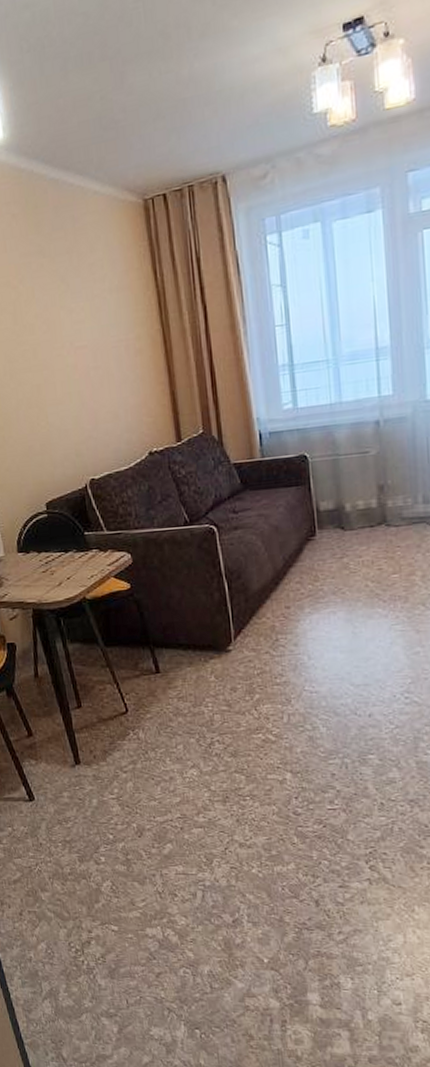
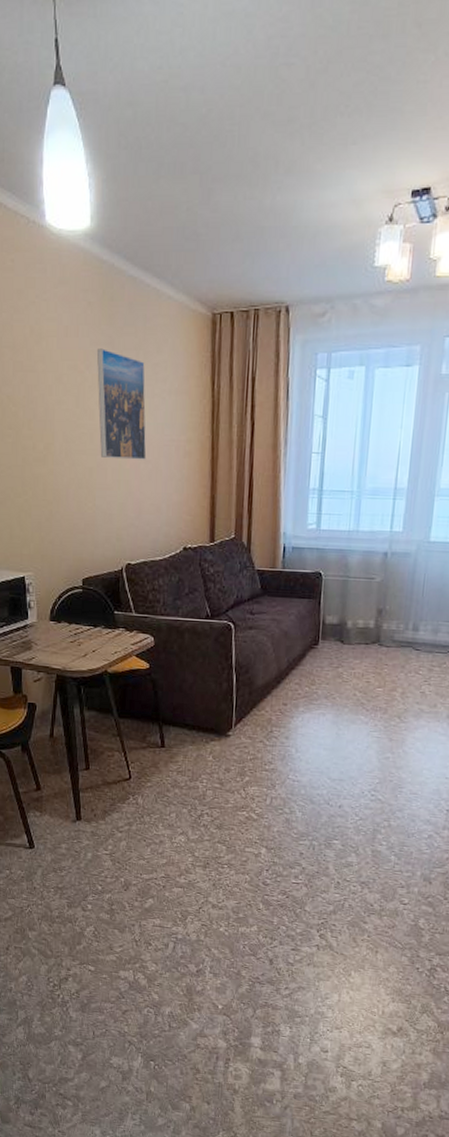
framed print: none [27,258,95,372] -> present [96,348,147,460]

